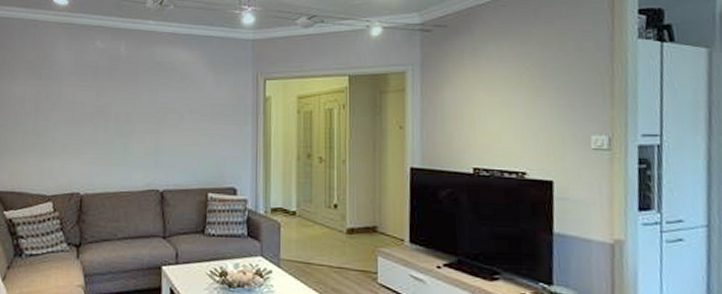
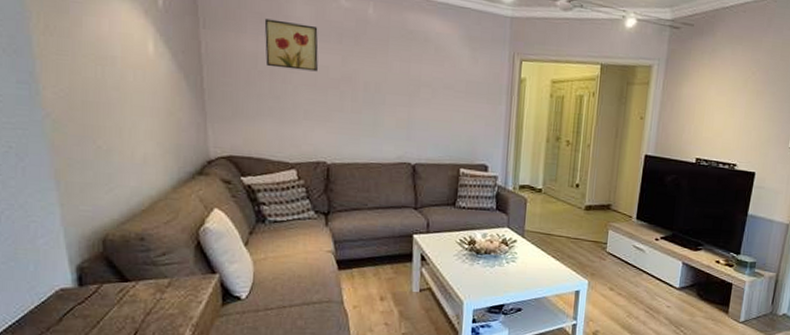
wall art: none [31,65,77,108] -> present [264,18,318,72]

